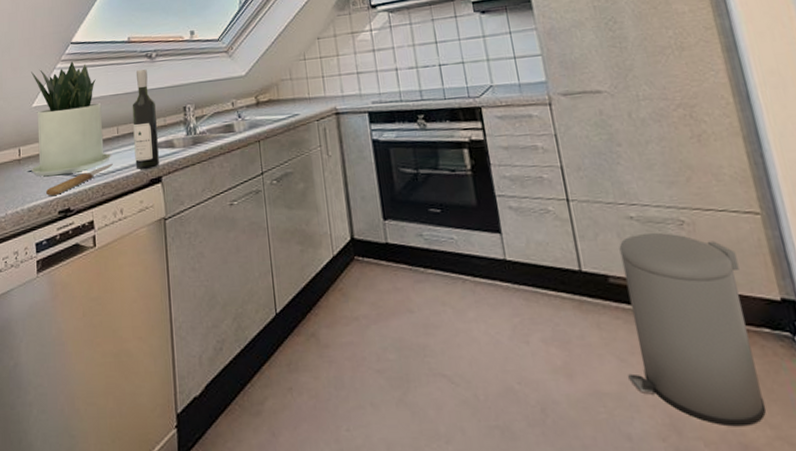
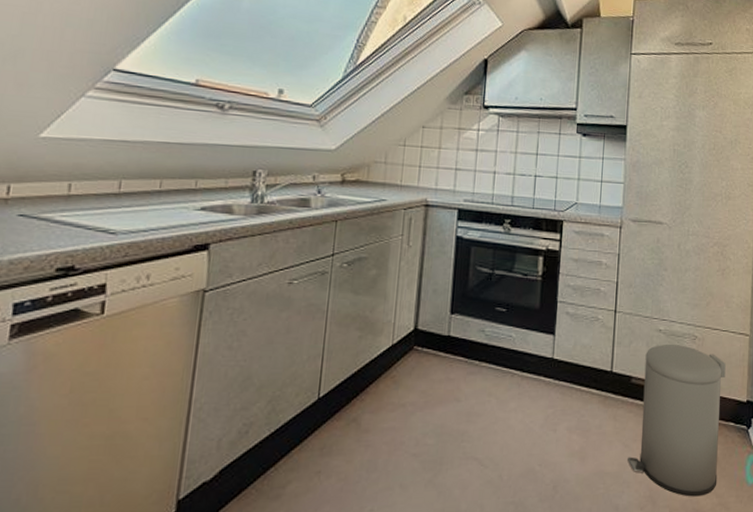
planter: present [31,61,111,177] -> none [23,92,146,226]
knife: present [45,163,113,196] -> none [40,220,147,249]
bottle: present [132,69,159,170] -> none [177,120,218,234]

